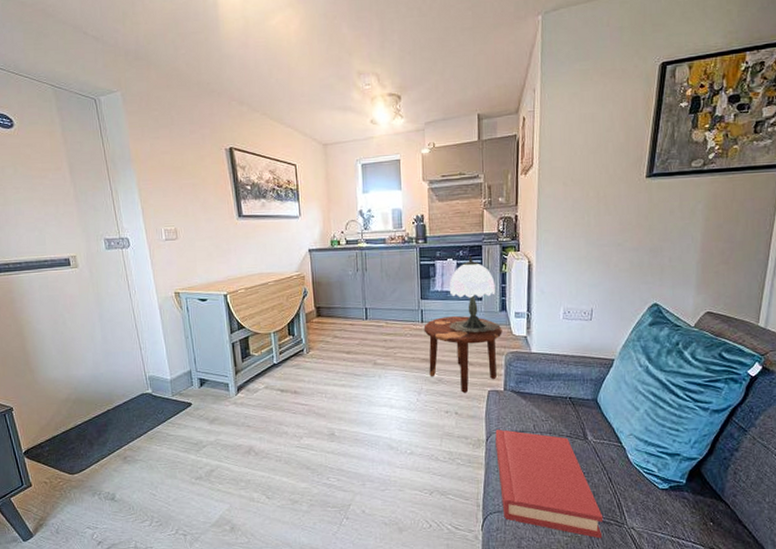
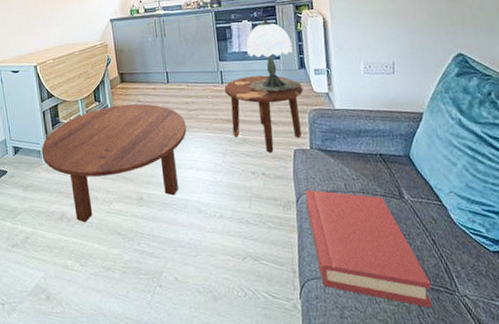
coffee table: none [229,339,383,457] -> present [41,103,187,223]

